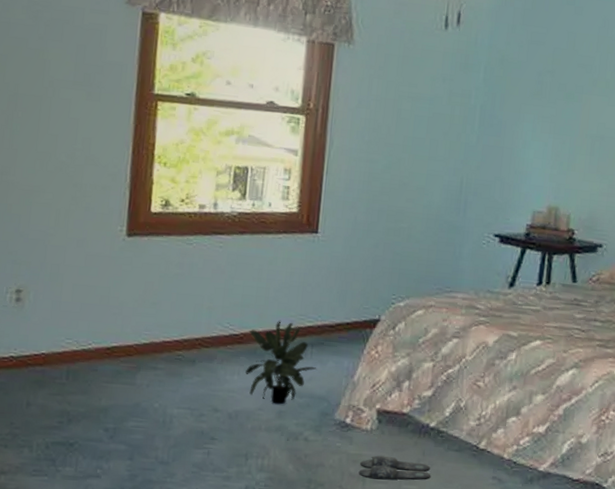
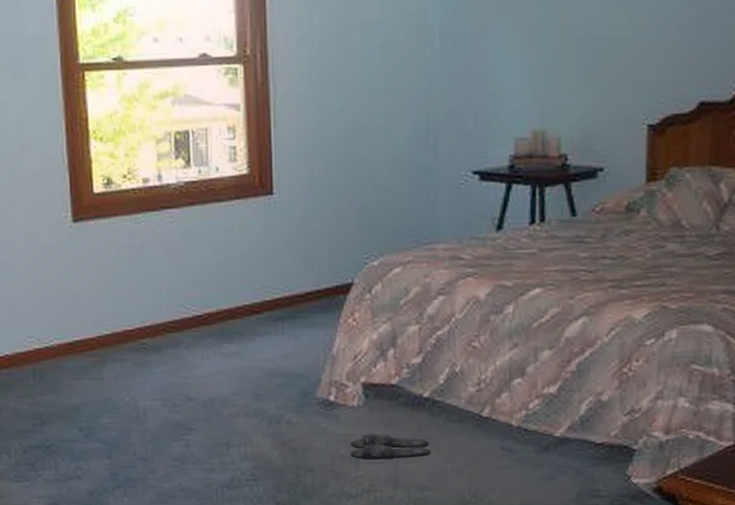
potted plant: present [245,320,317,405] -> none [212,295,291,387]

